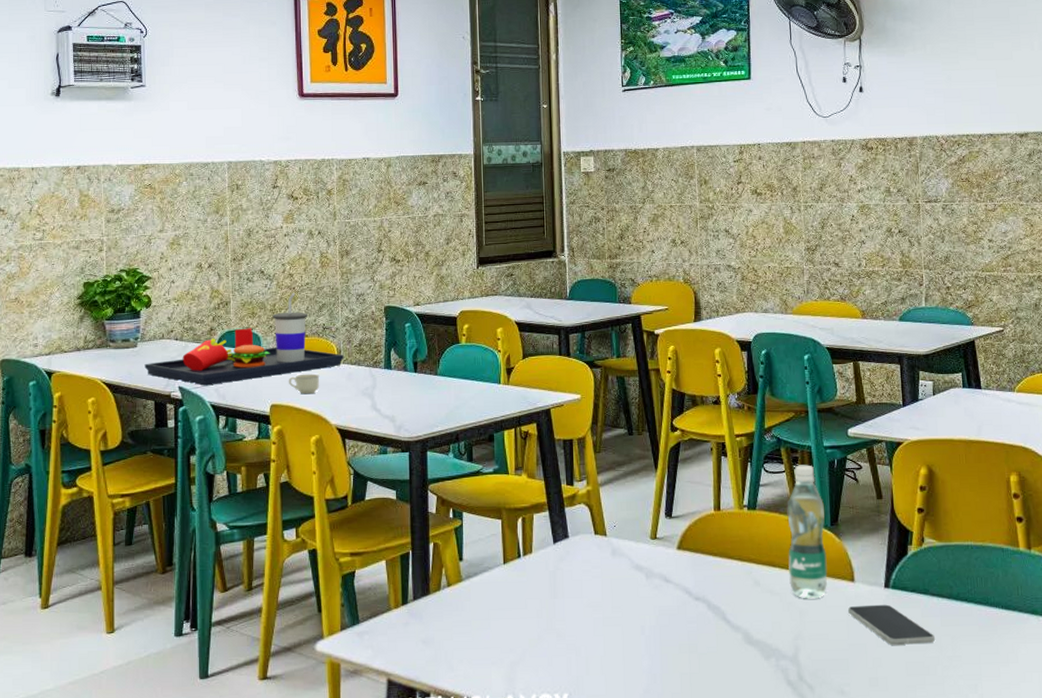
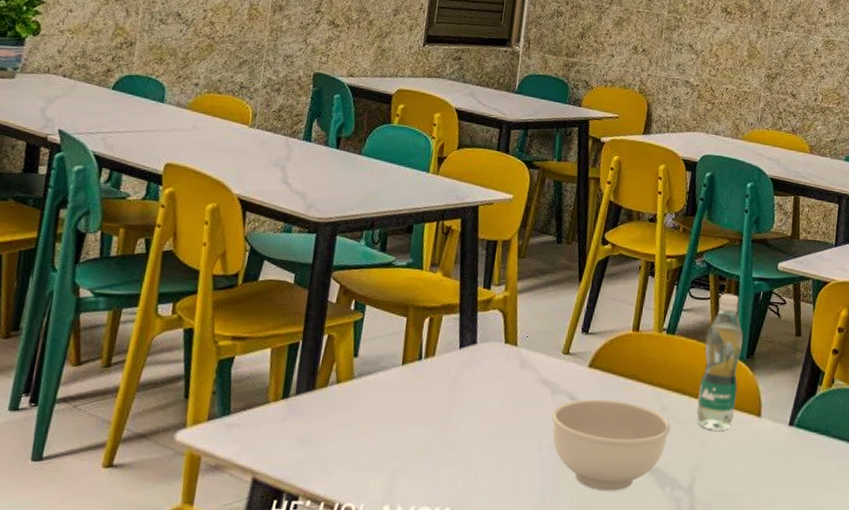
food tray: present [144,292,344,386] -> none [20,42,259,133]
cup: present [288,373,320,395] -> none [189,133,228,158]
soup bowl: none [650,579,766,666] -> present [552,399,671,491]
mobile phone: present [848,604,936,646] -> none [750,441,830,485]

